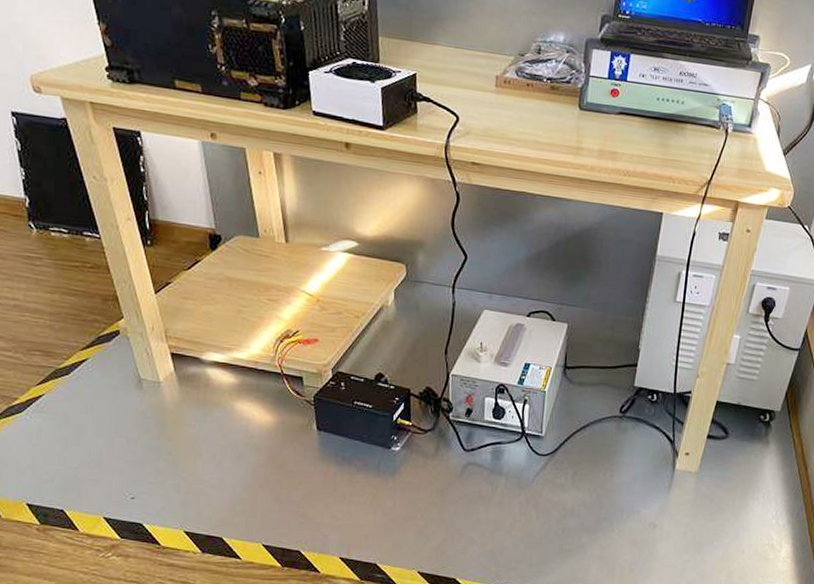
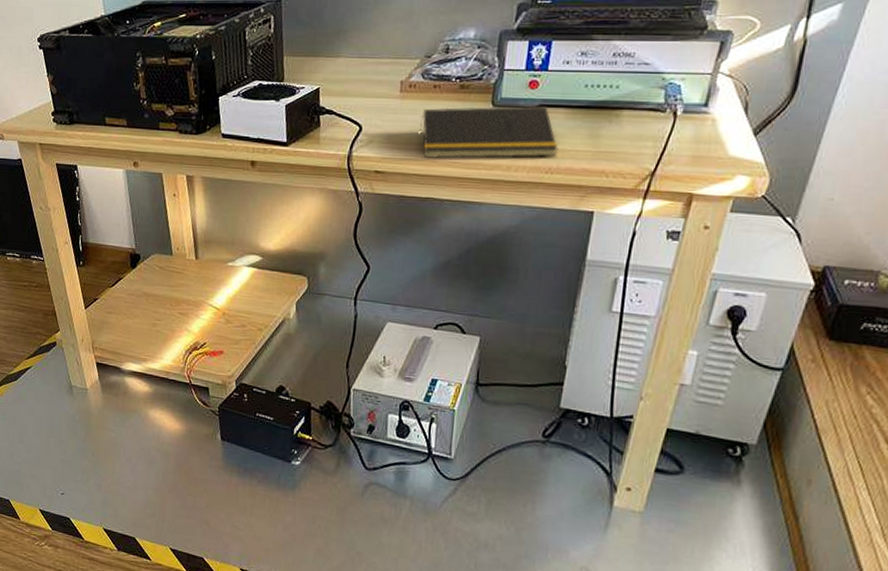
notepad: none [513,106,635,162] -> present [419,105,559,159]

